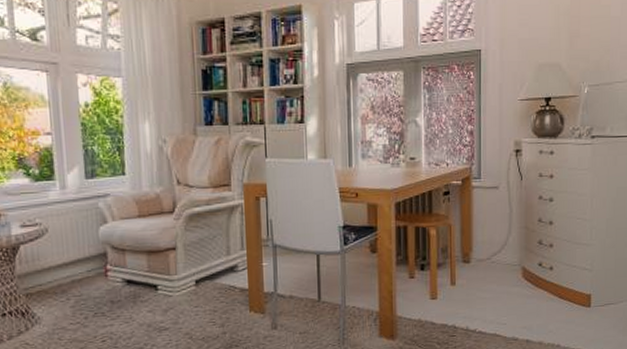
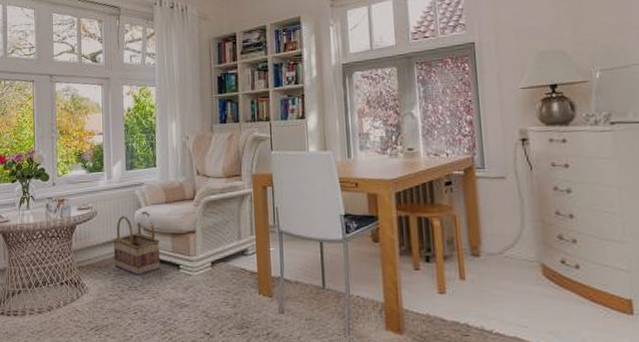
basket: none [71,227,134,301] -> present [113,211,161,276]

